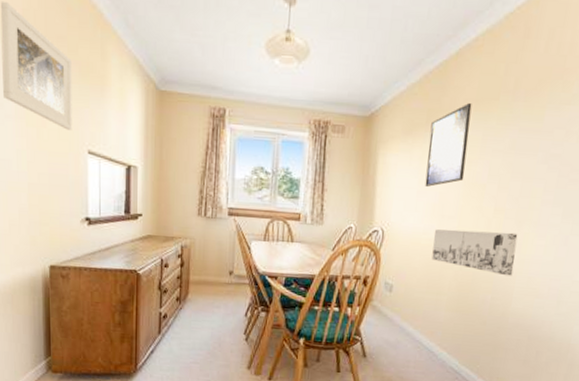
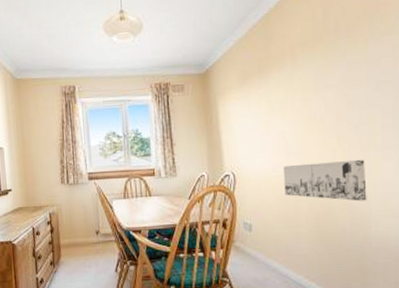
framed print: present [425,103,472,187] -> none [263,47,303,128]

